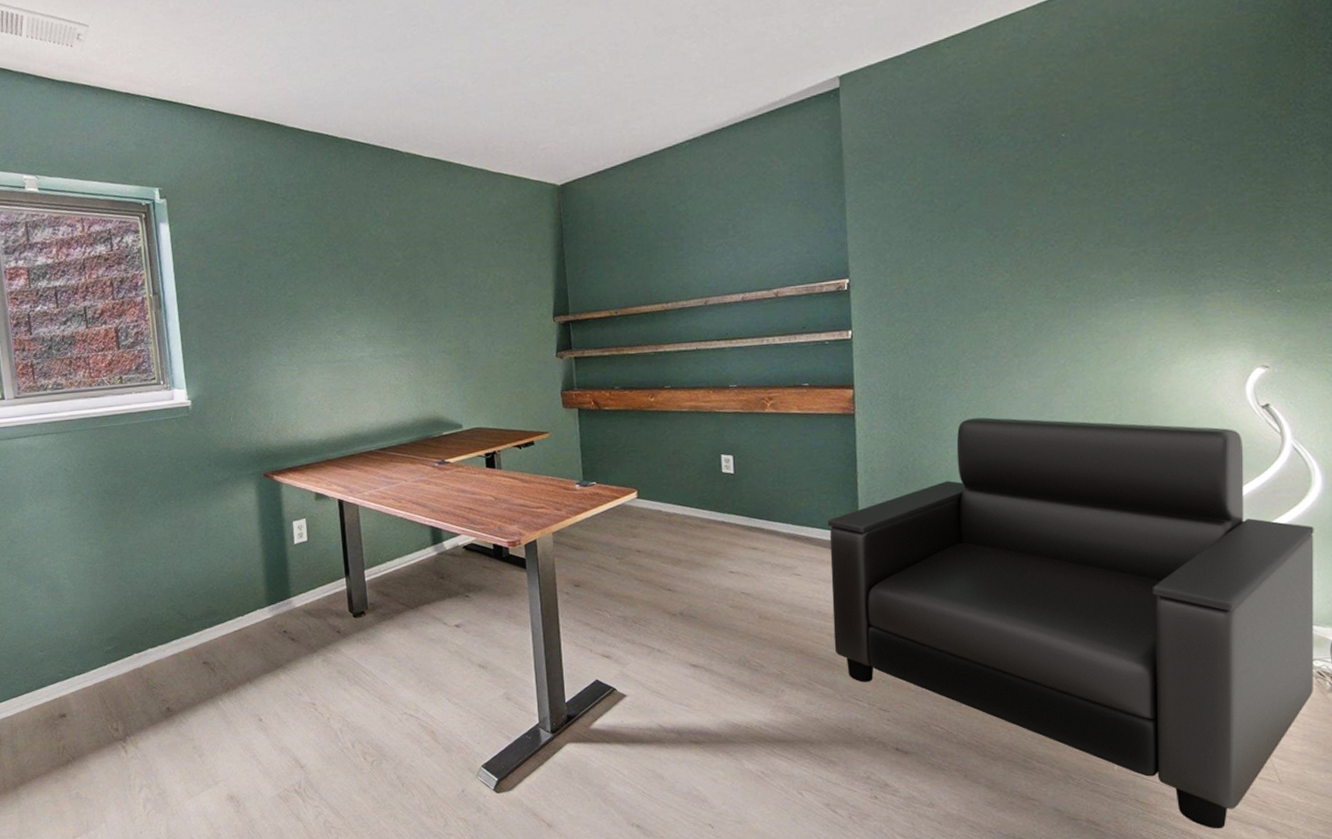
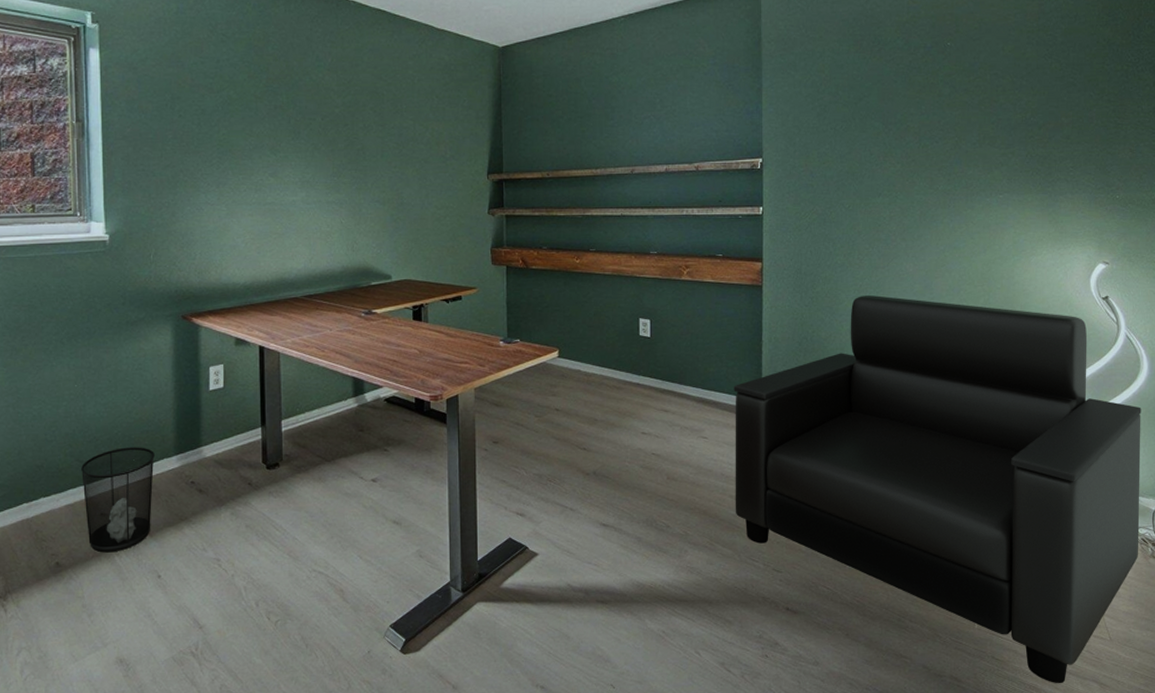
waste bin: none [182,599,250,698] -> present [81,447,155,553]

